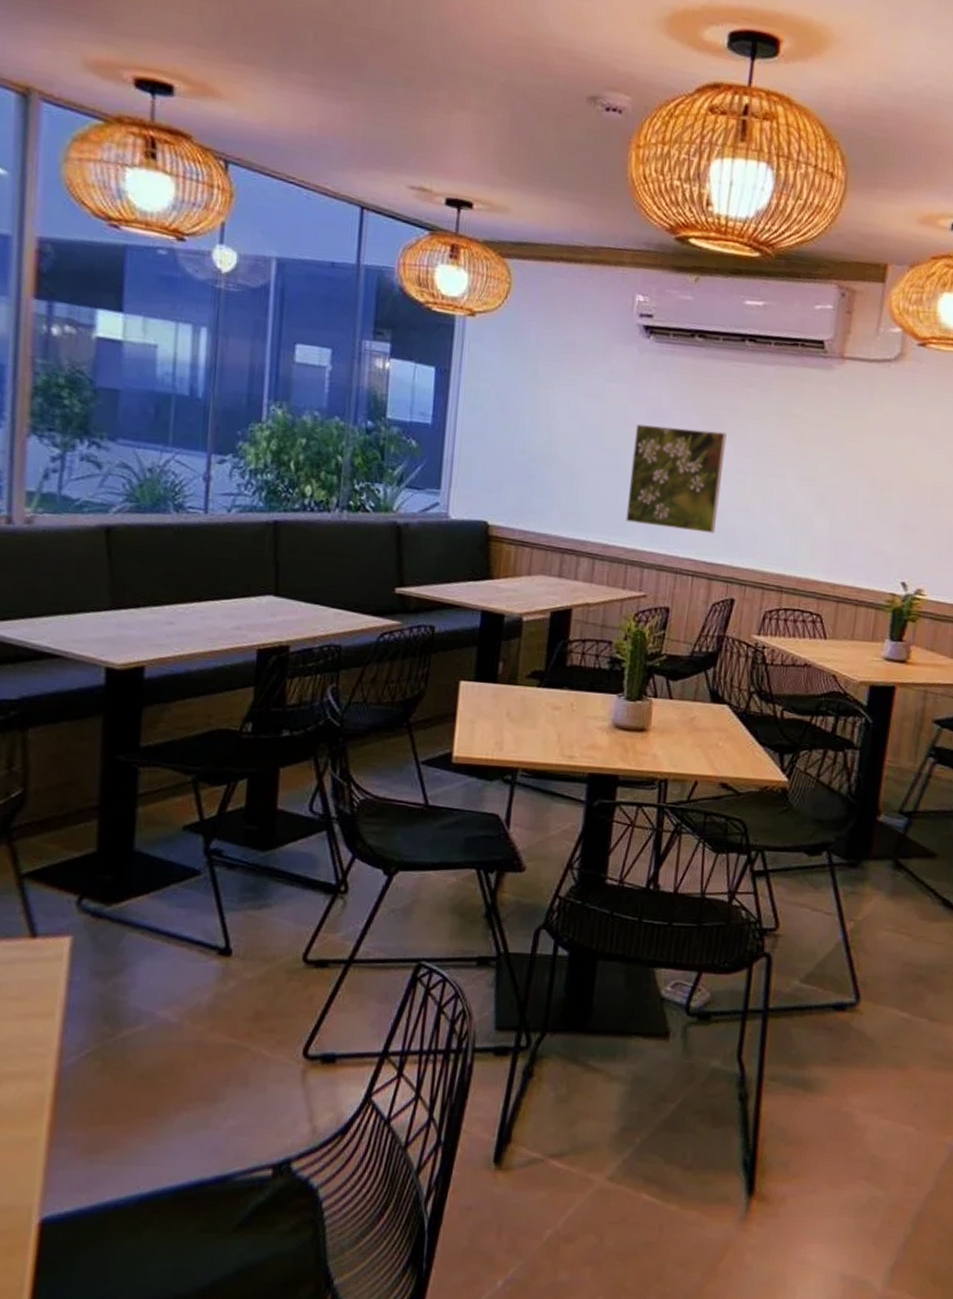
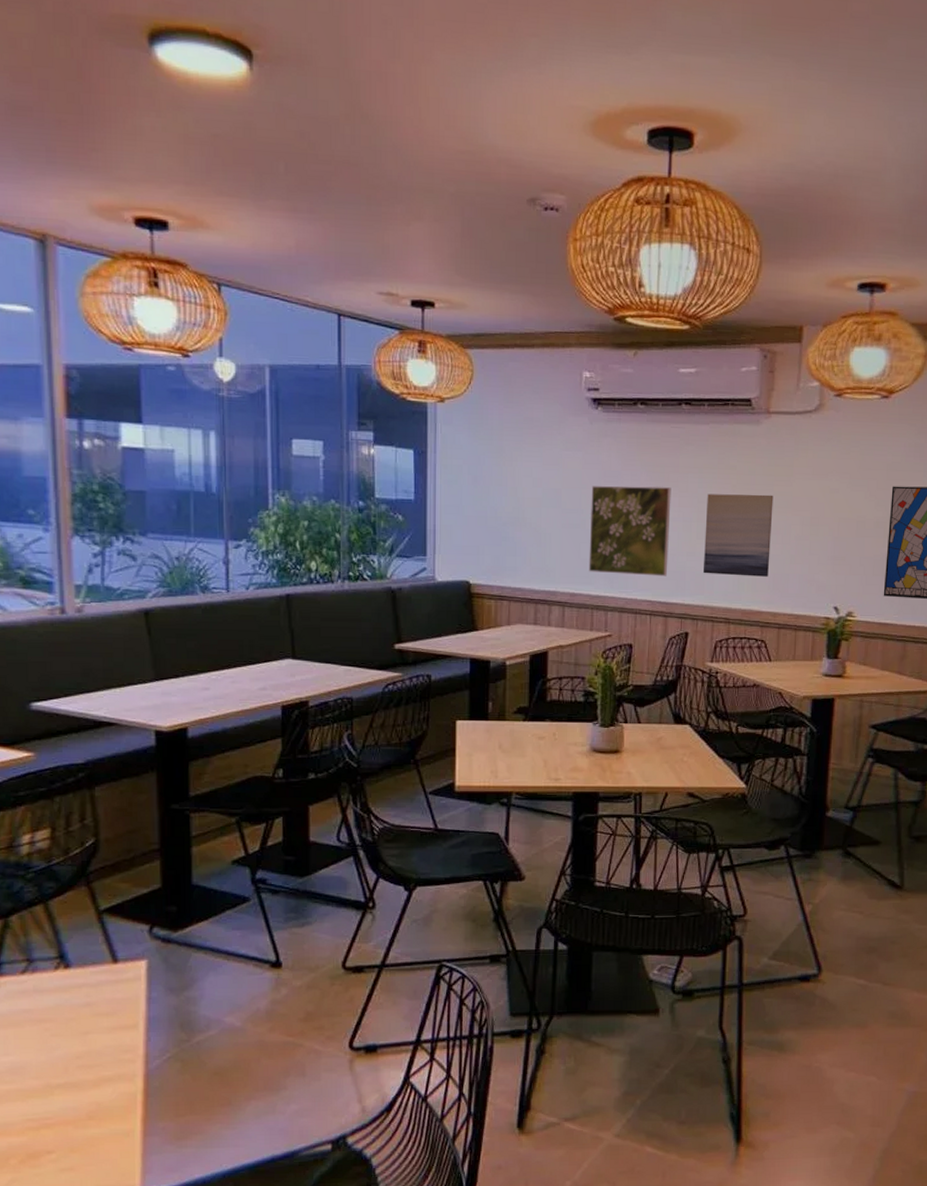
wall art: none [755,443,842,543] -> present [702,494,774,577]

